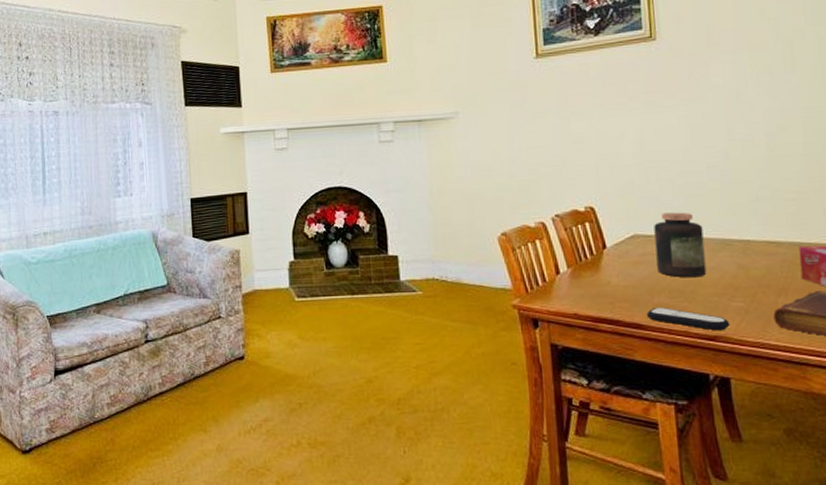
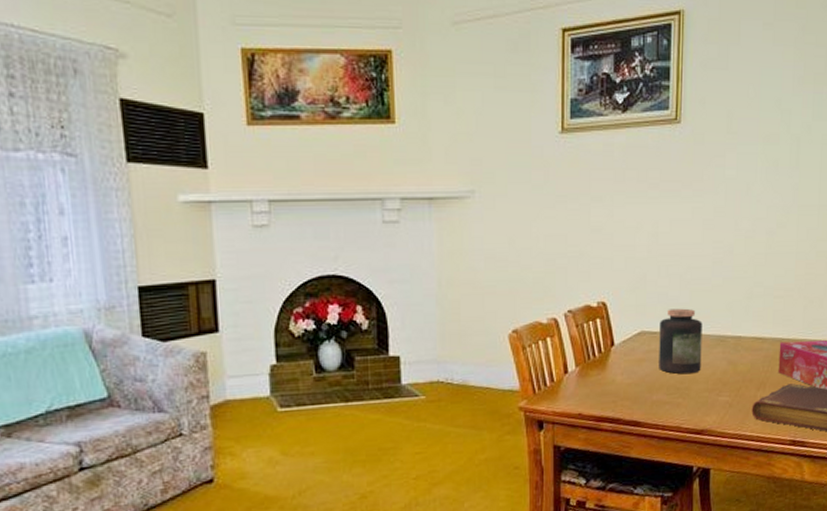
remote control: present [646,306,730,331] -> none [645,403,716,425]

